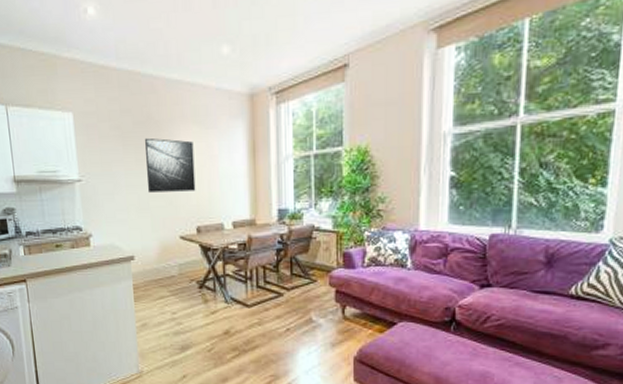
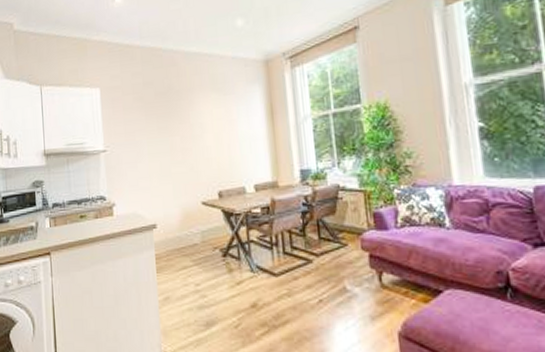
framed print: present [145,137,196,193] -> none [166,107,216,159]

